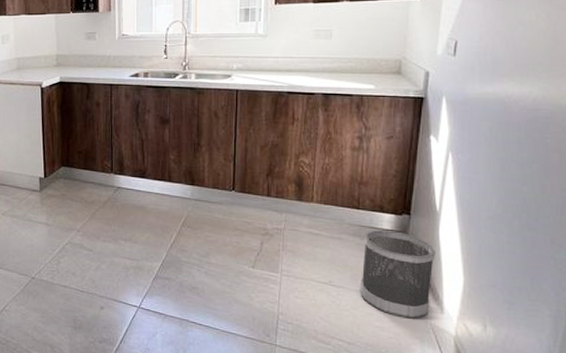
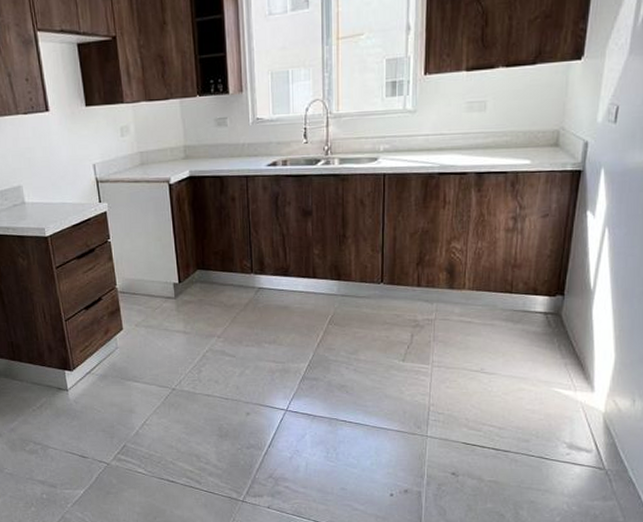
wastebasket: present [359,229,435,319] -> none [511,312,588,399]

